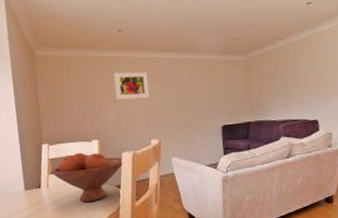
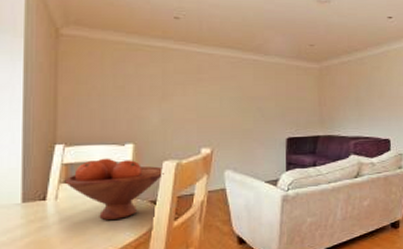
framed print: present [114,71,150,100] -> none [163,66,205,99]

